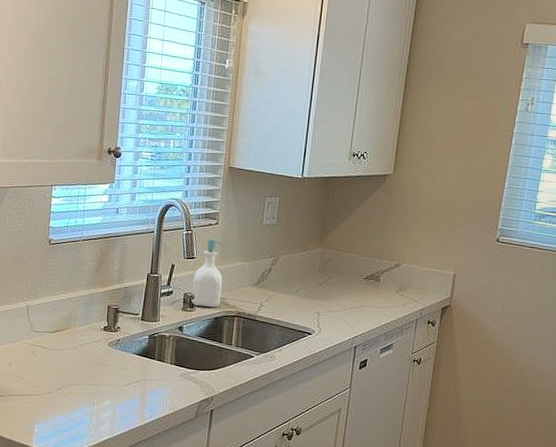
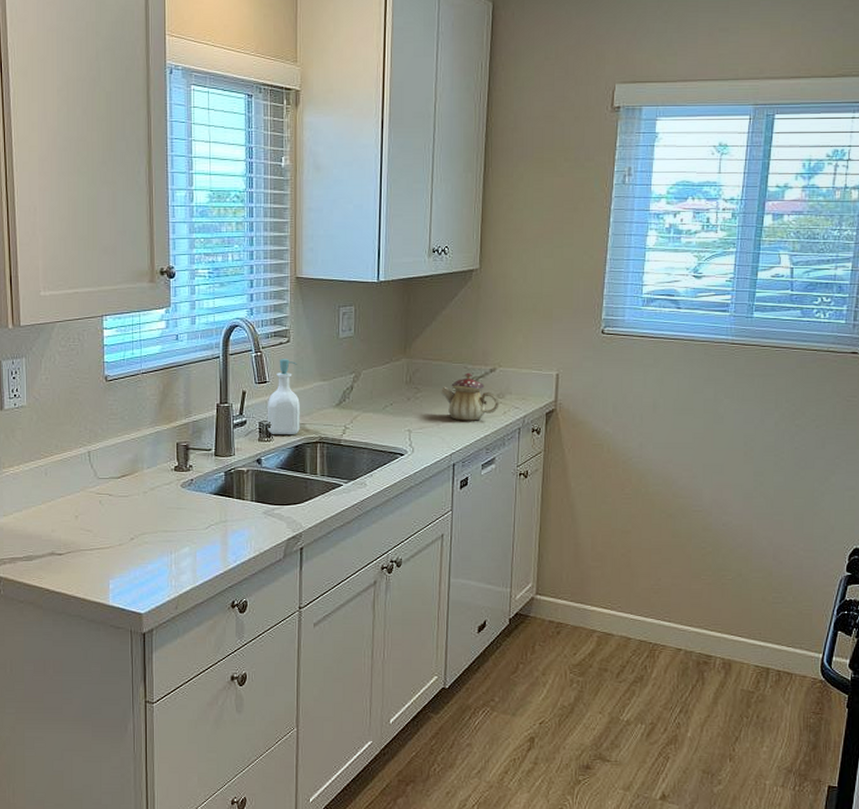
teapot: none [349,265,401,310] -> present [441,372,499,421]

